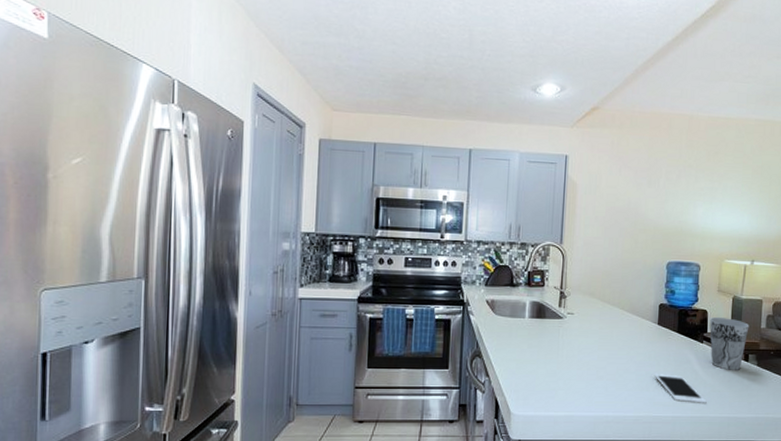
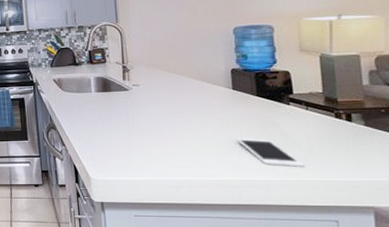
cup: present [709,317,749,370] -> none [293,77,347,132]

